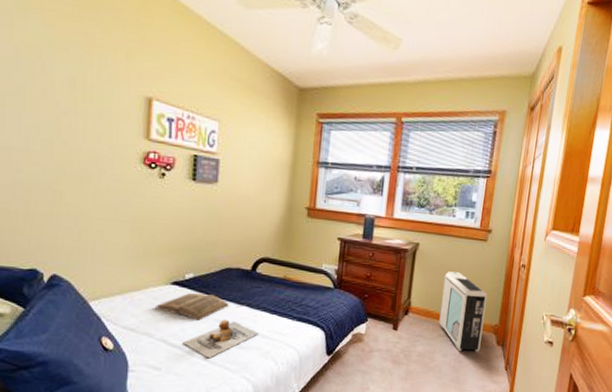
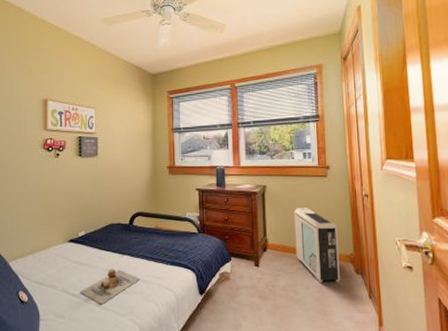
book: present [154,292,229,320] -> none [57,247,114,271]

